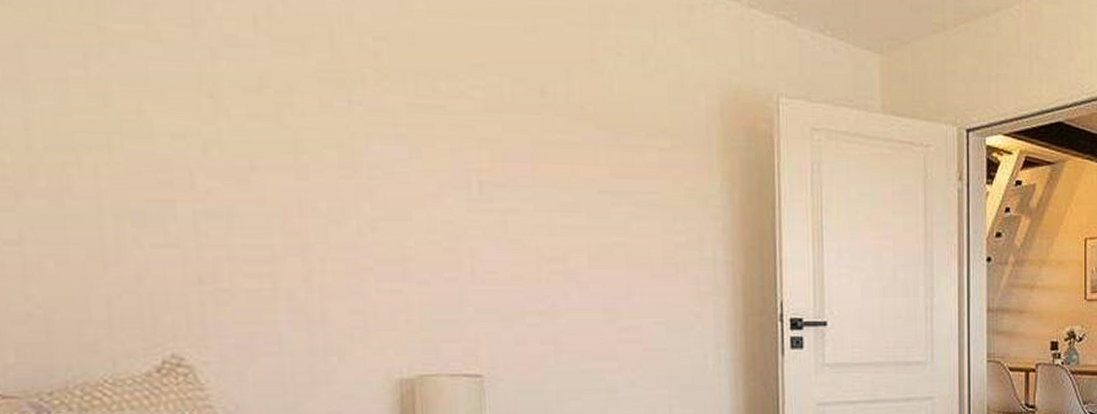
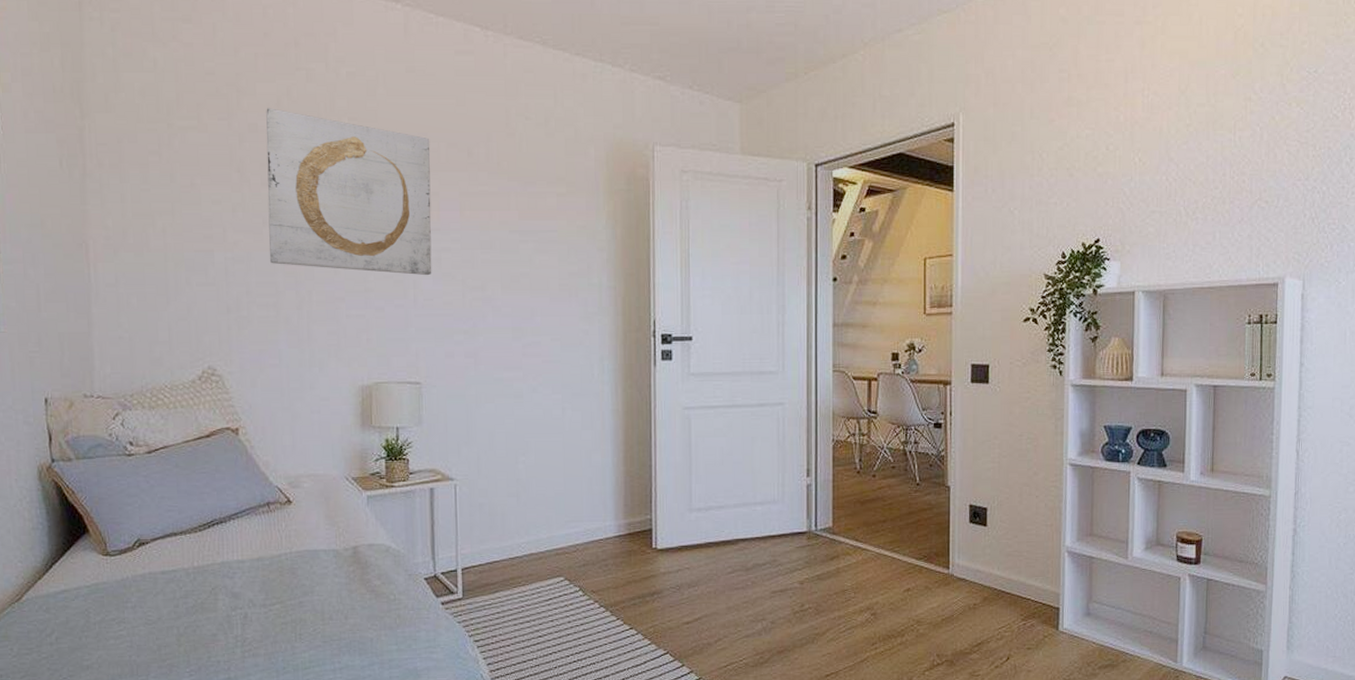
wall art: none [251,16,495,243] -> present [266,108,432,276]

